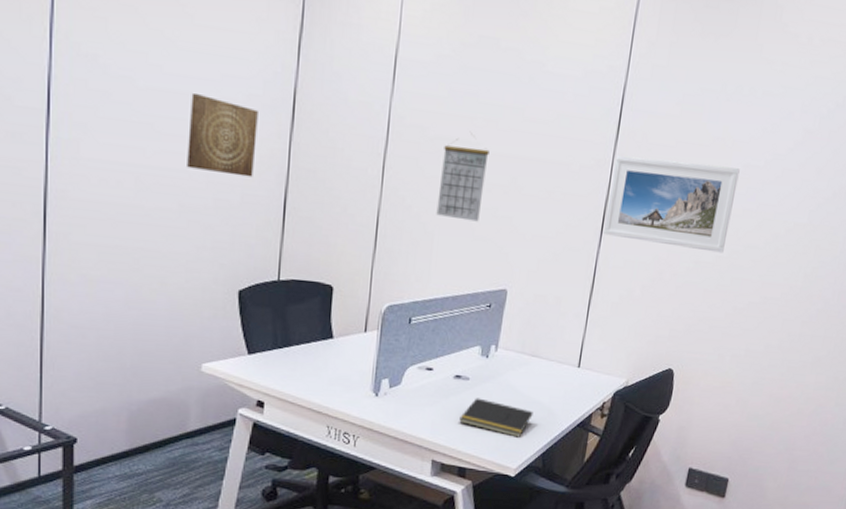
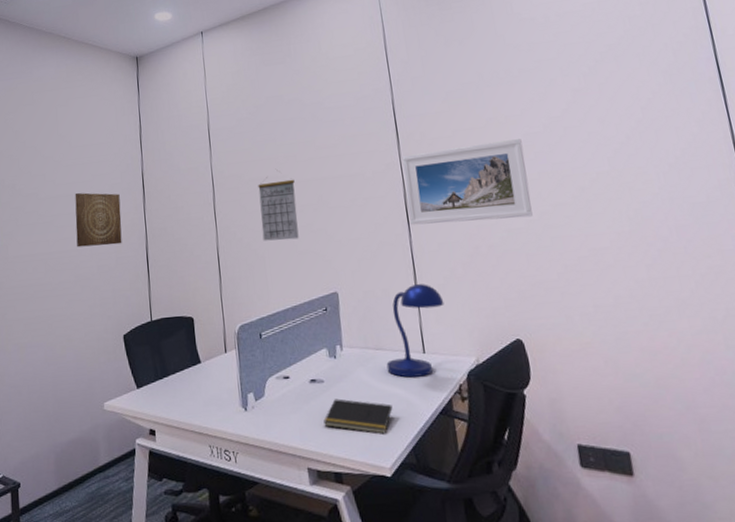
desk lamp: none [537,297,613,390] -> present [386,283,445,378]

